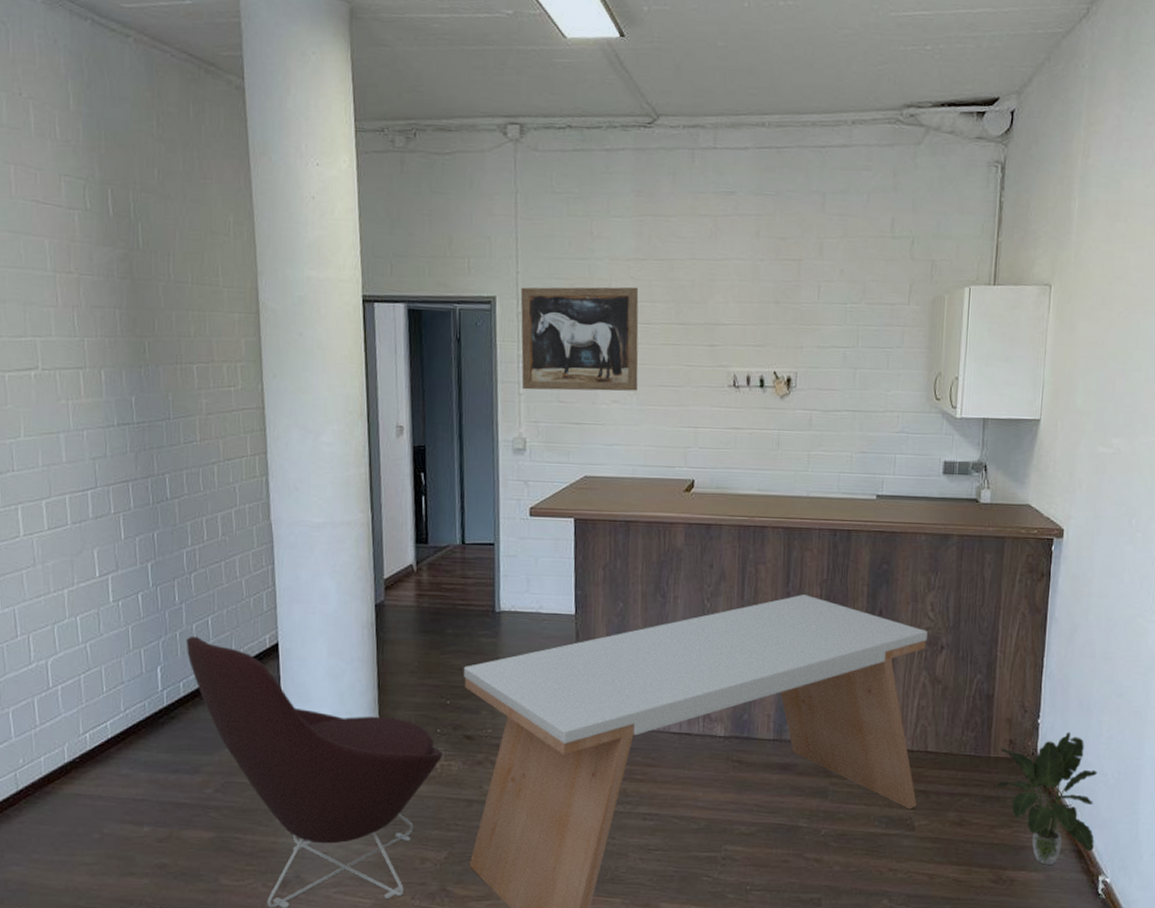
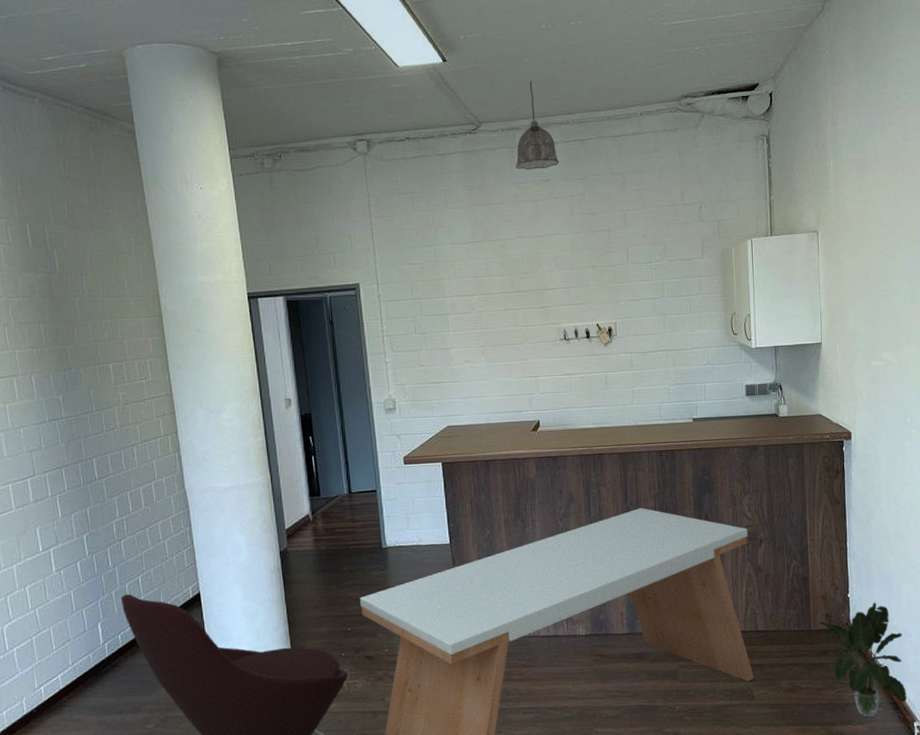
wall art: present [520,286,639,391] -> none [379,265,485,359]
pendant lamp: none [695,69,749,178] -> present [515,81,560,170]

